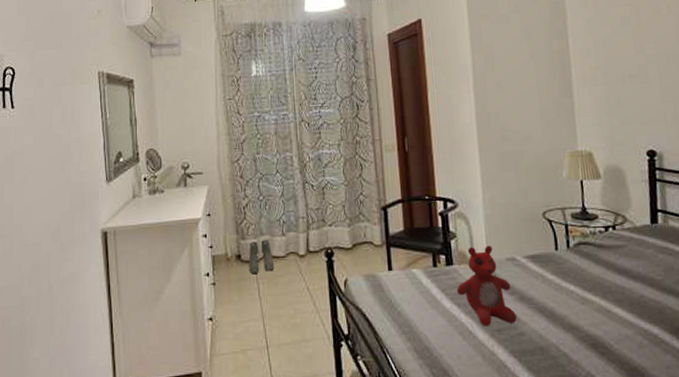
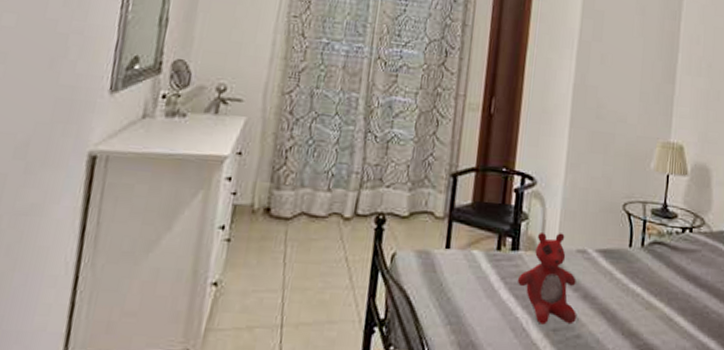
boots: present [248,240,274,273] -> none [277,194,311,233]

